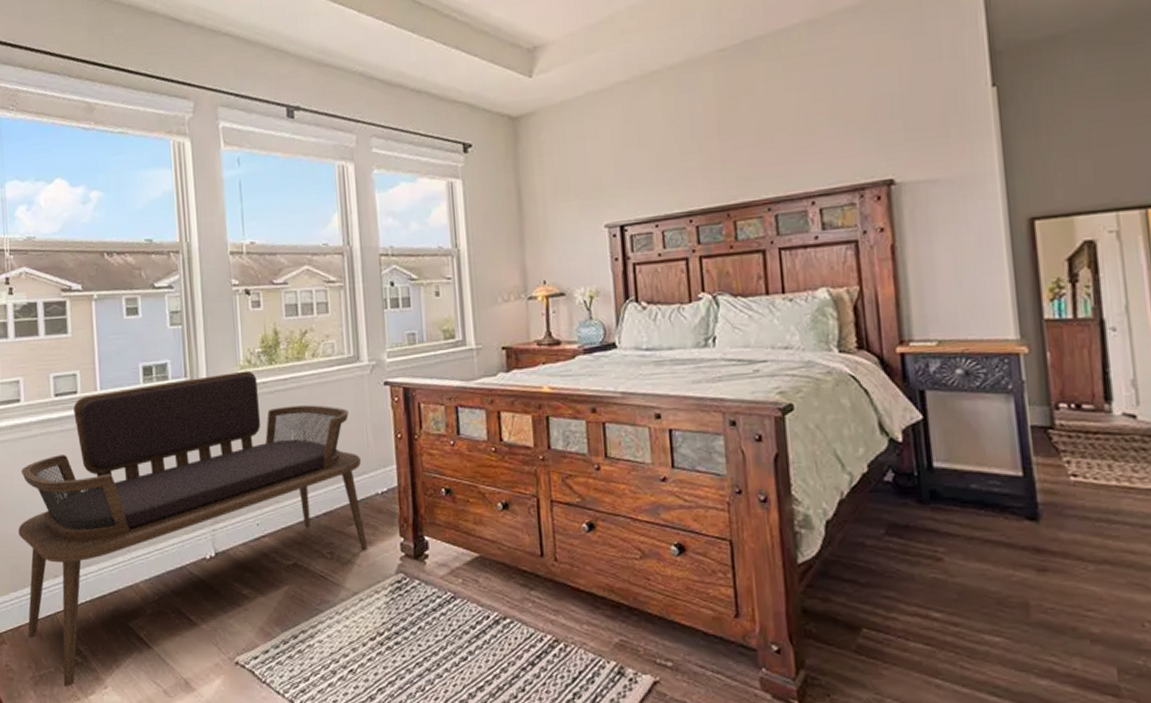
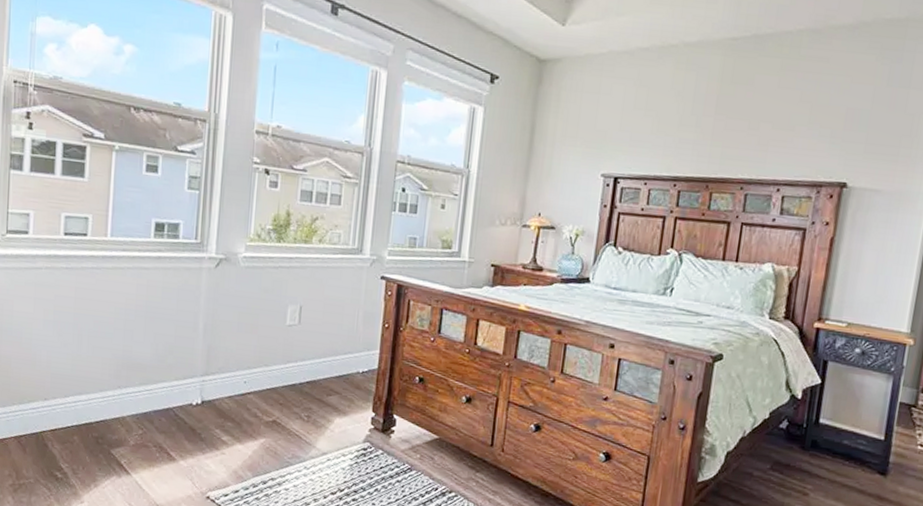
bench: present [18,370,367,687] -> none [12,239,348,498]

